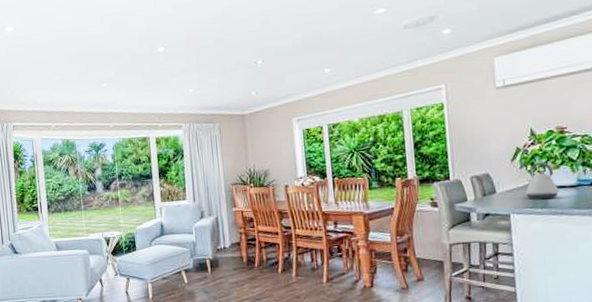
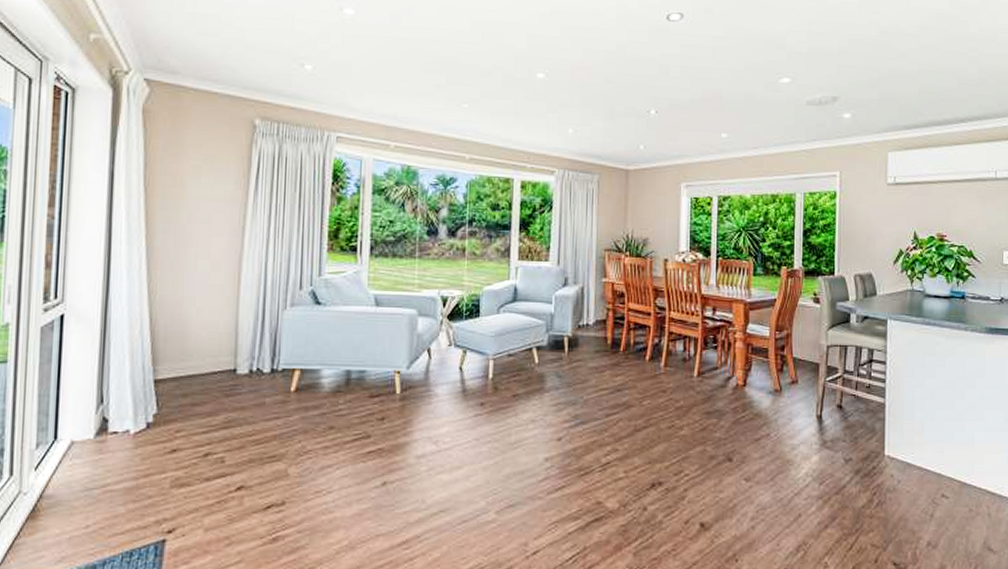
kettle: present [525,161,559,200] -> none [903,268,933,308]

